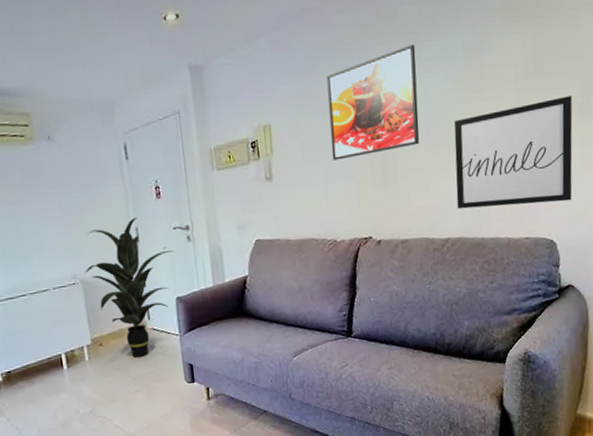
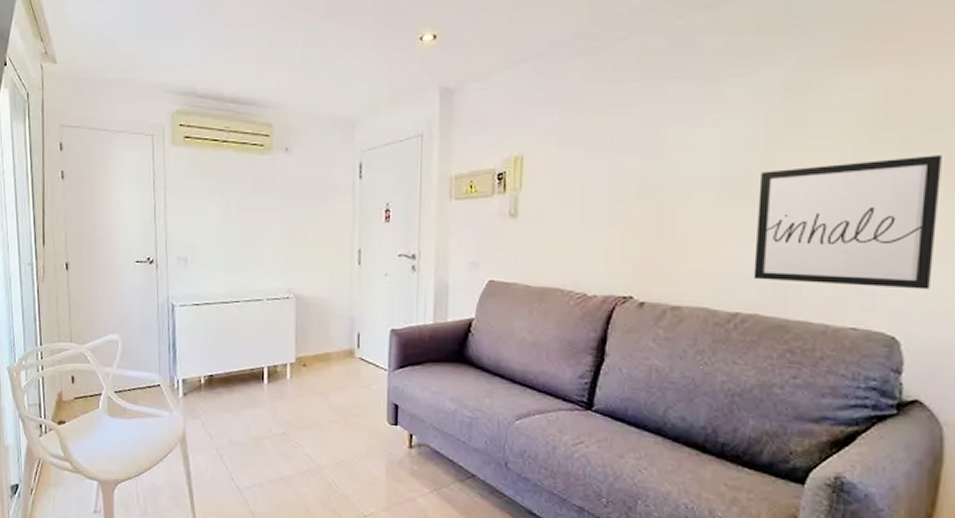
indoor plant: present [84,218,174,358] -> none [300,239,396,387]
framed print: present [326,44,420,161] -> none [593,79,717,203]

